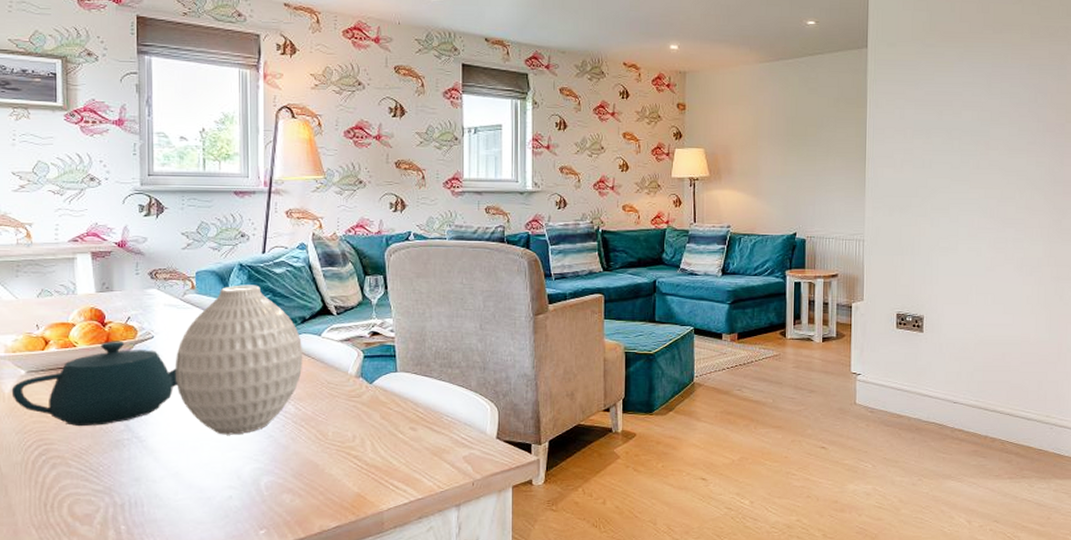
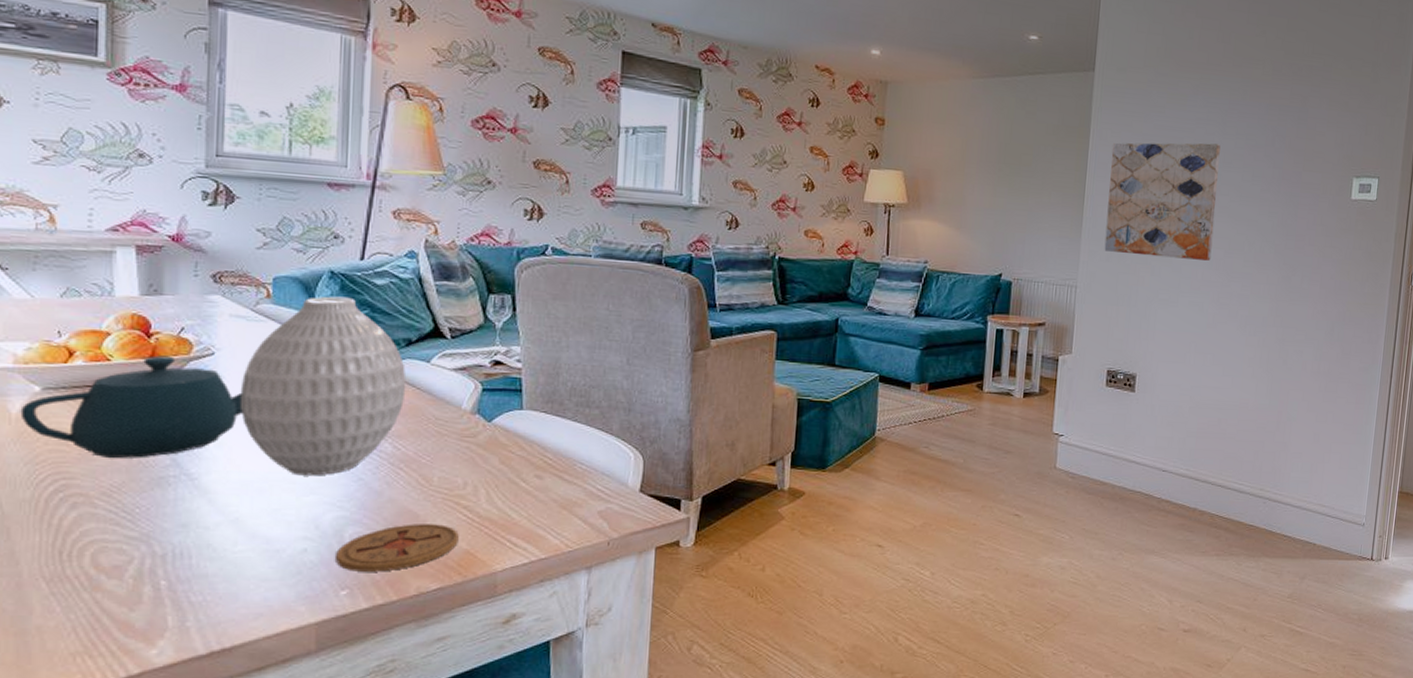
coaster: none [255,472,351,514] -> present [336,524,459,572]
wall art: none [887,104,987,210] -> present [1104,142,1221,261]

